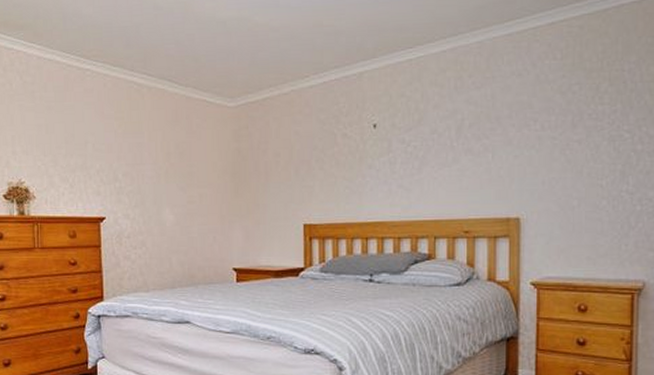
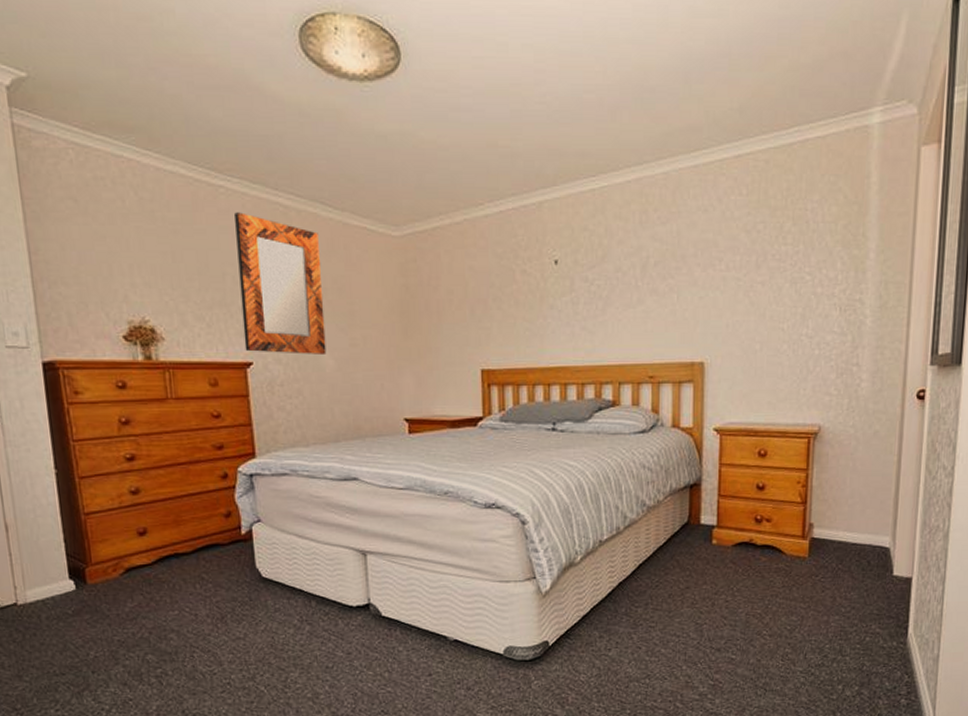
home mirror: none [97,90,168,210] -> present [235,212,327,354]

